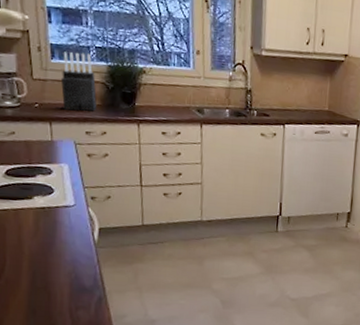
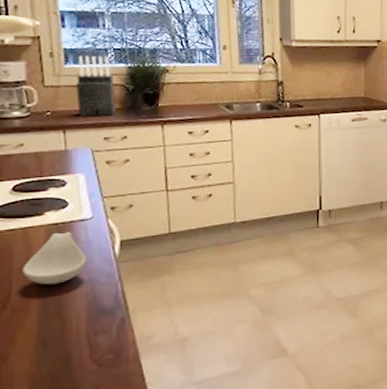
spoon rest: none [14,215,69,262] -> present [22,232,86,284]

